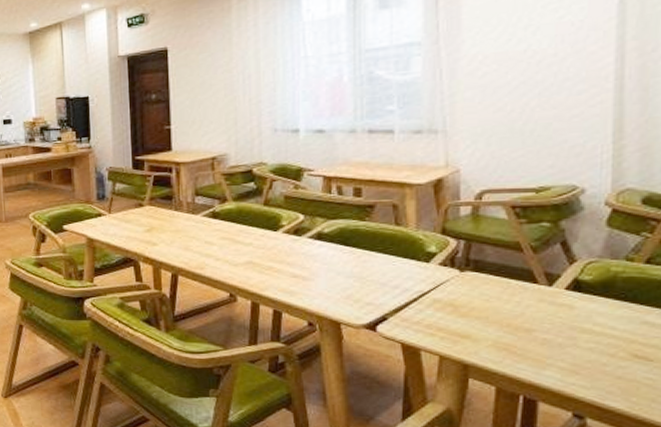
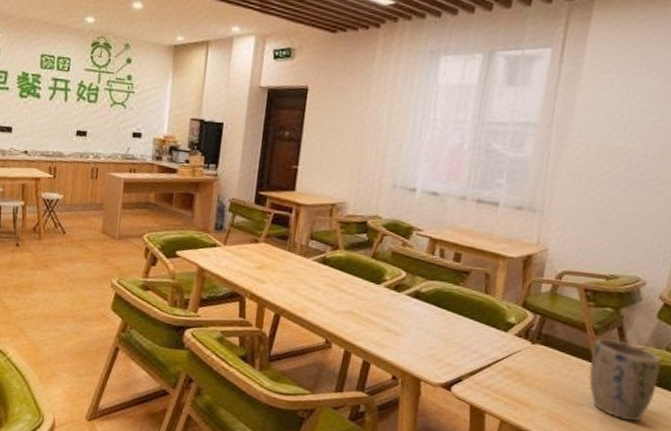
plant pot: none [535,256,623,343] -> present [588,338,662,422]

